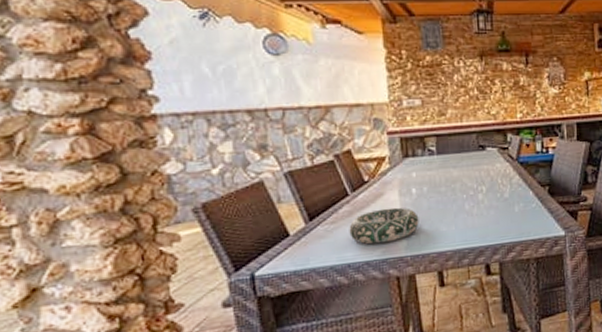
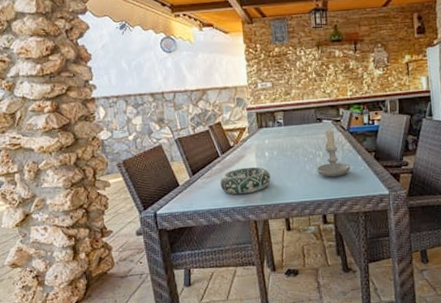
candle: none [478,158,520,218] -> present [316,128,351,178]

